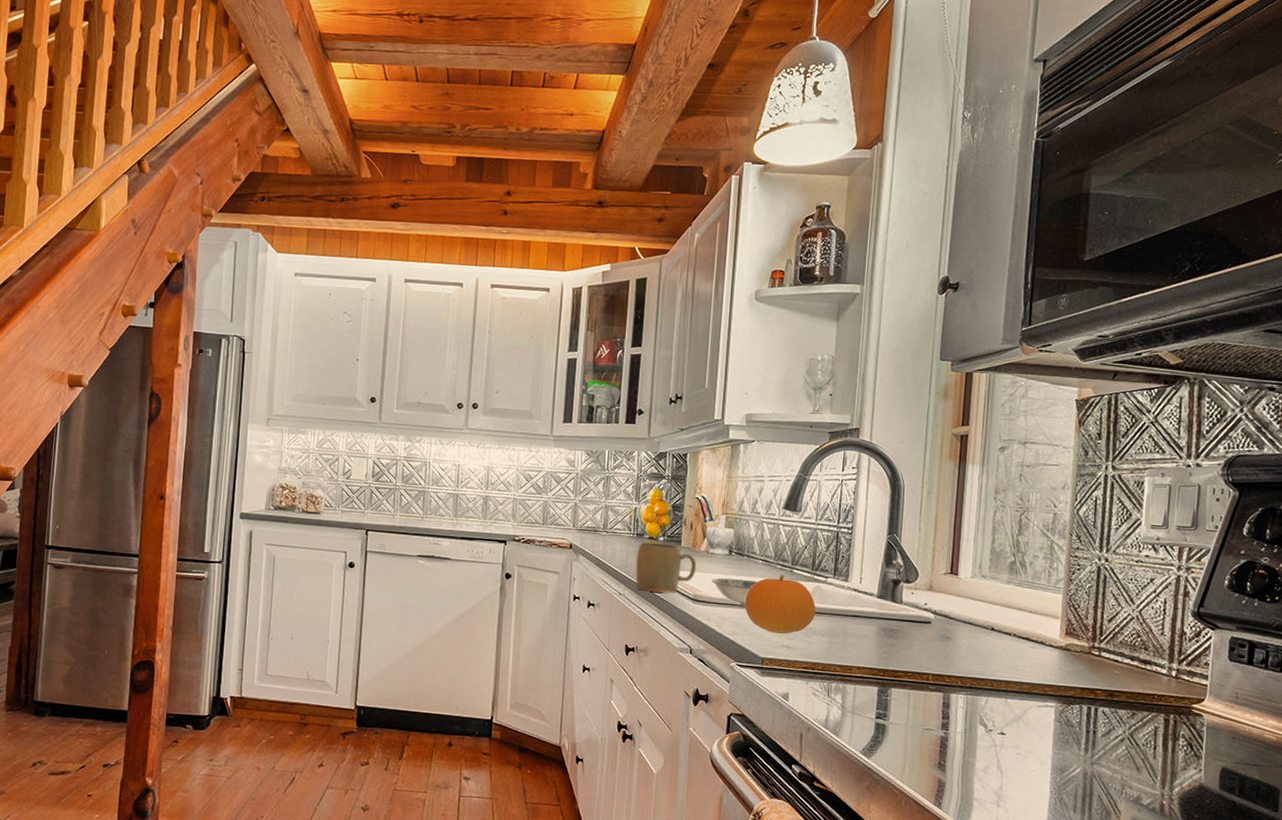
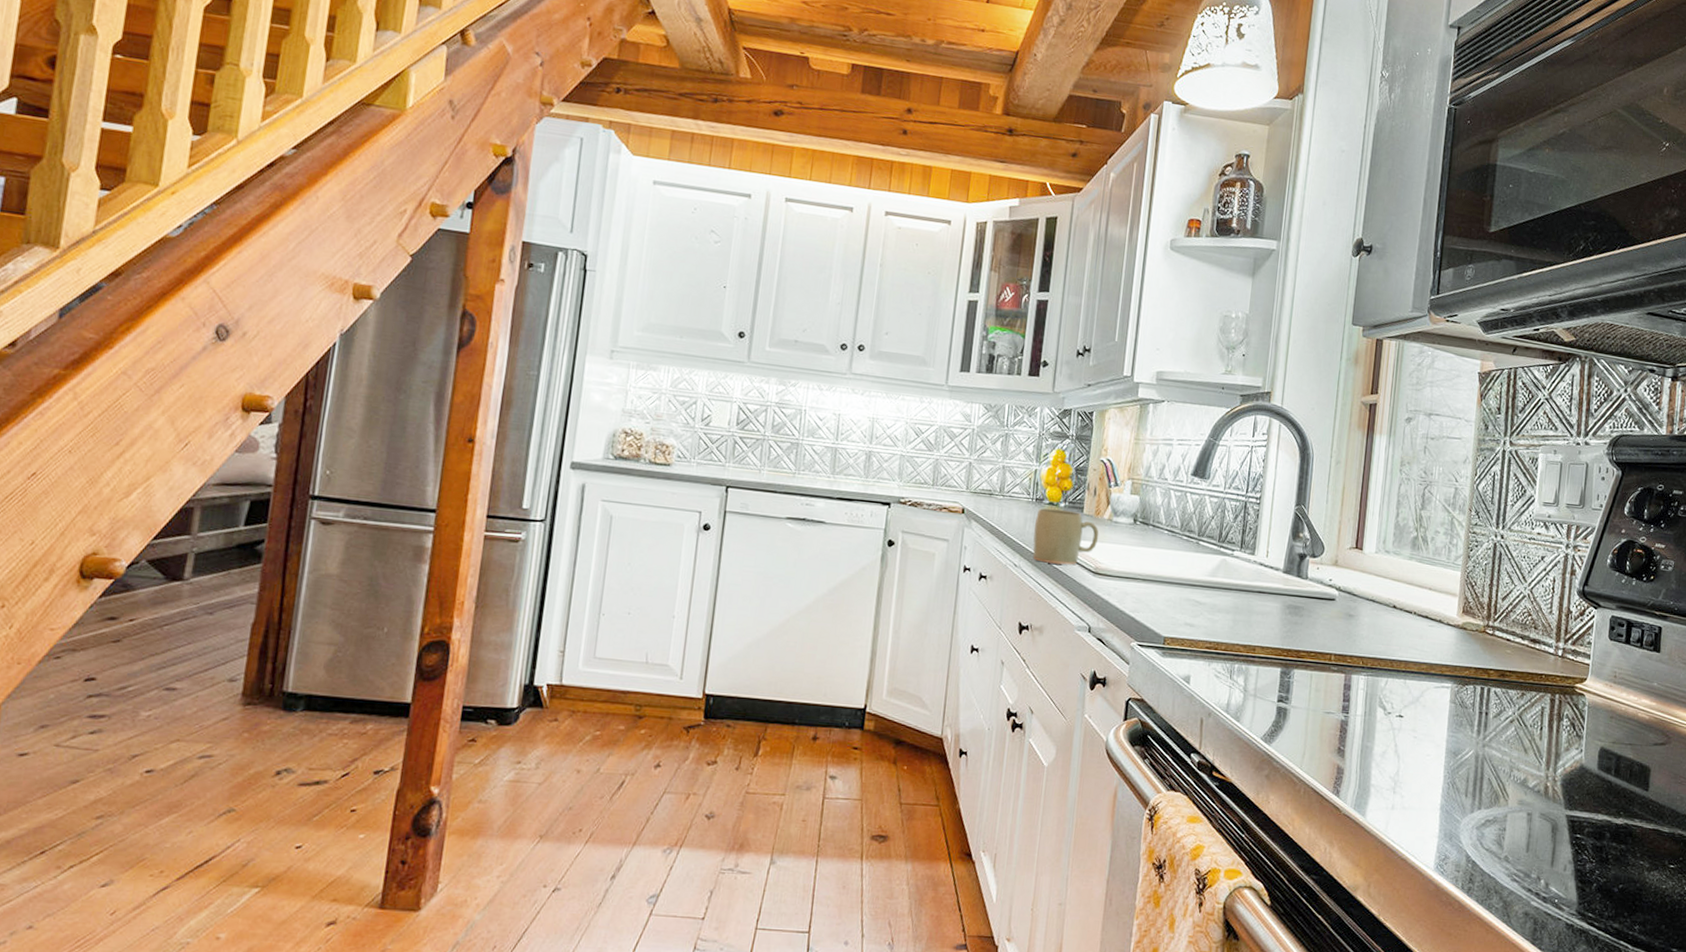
ceramic bowl: present [711,578,759,608] -> none [1114,549,1163,582]
fruit: present [745,574,816,634] -> none [1148,546,1222,611]

